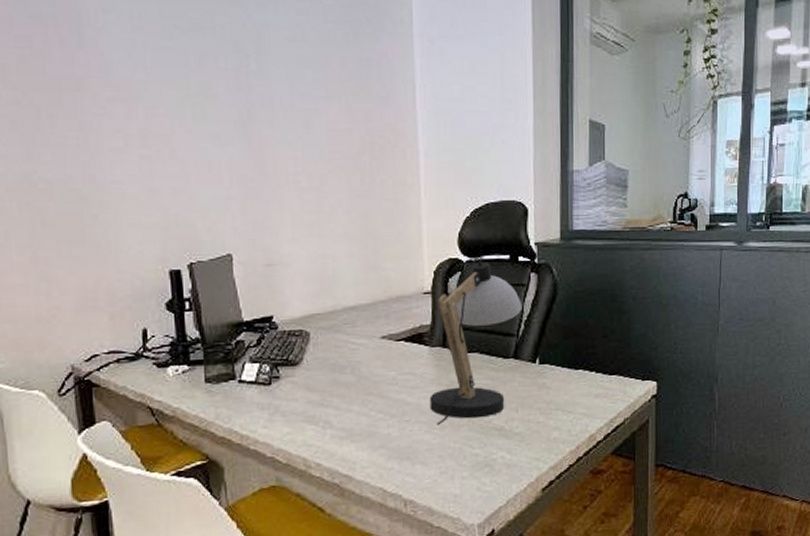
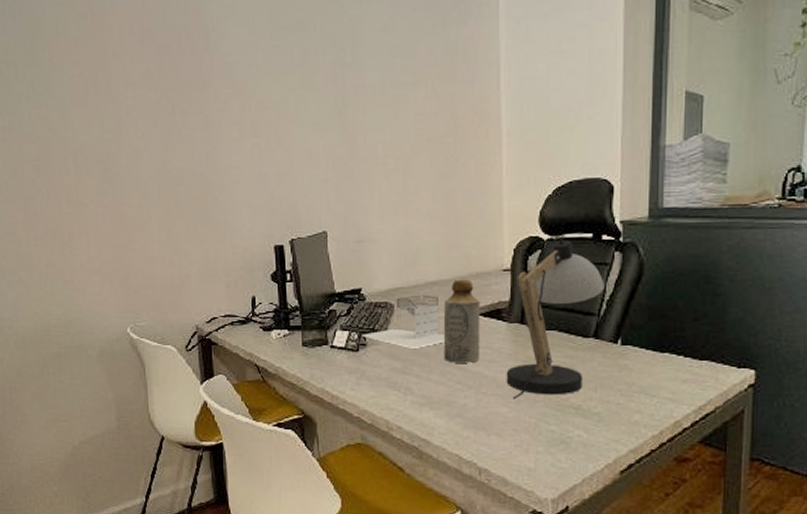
architectural model: none [274,320,365,379] -> present [361,294,445,348]
bottle: none [363,303,403,392] -> present [443,279,480,363]

